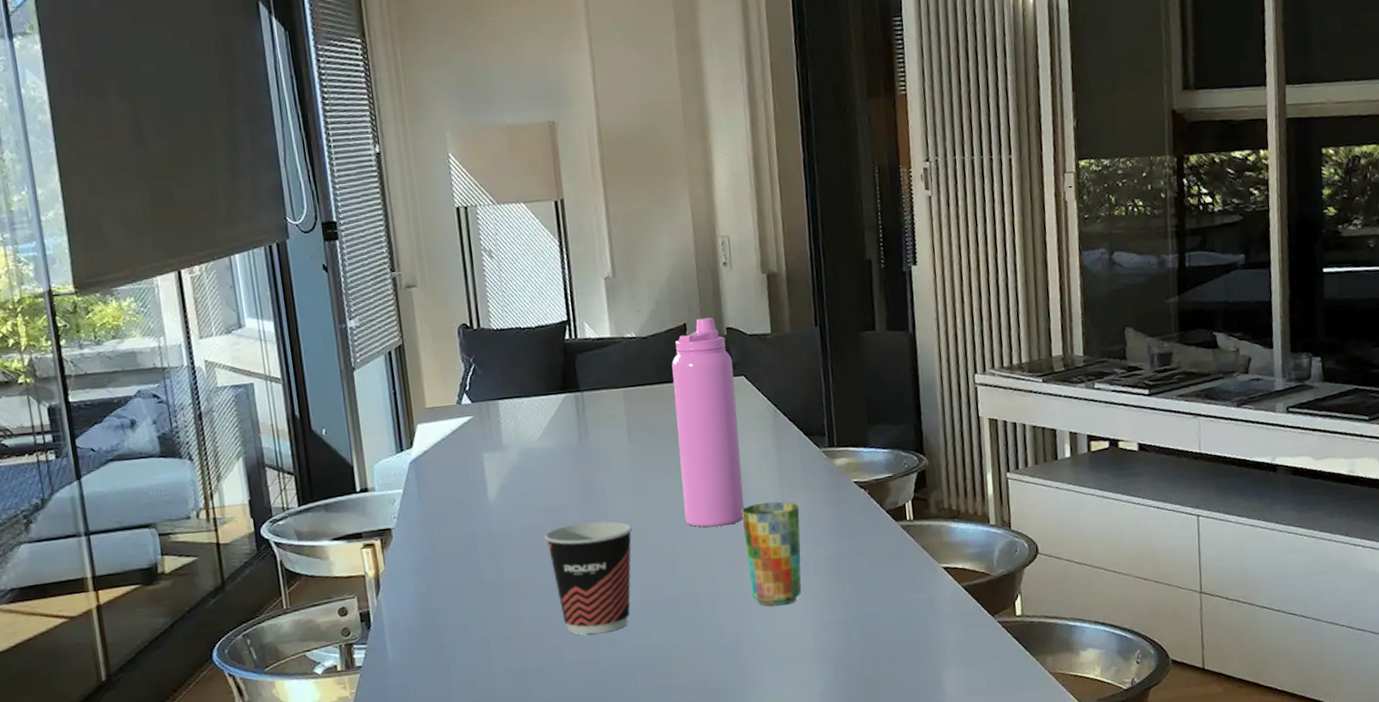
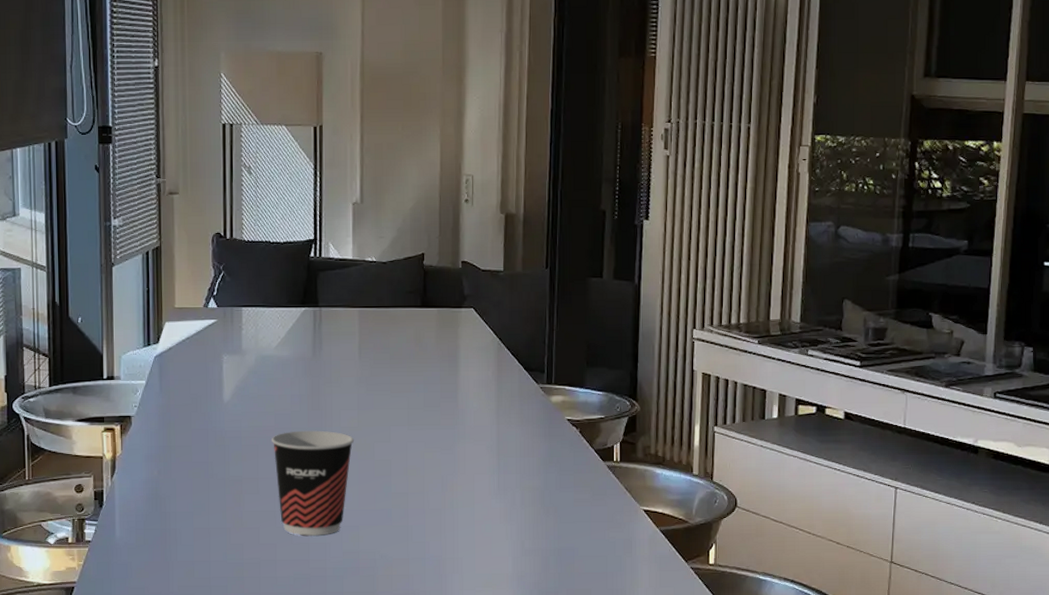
water bottle: present [671,317,744,528] -> none [403,250,464,448]
cup: present [741,501,802,606] -> none [457,429,512,528]

